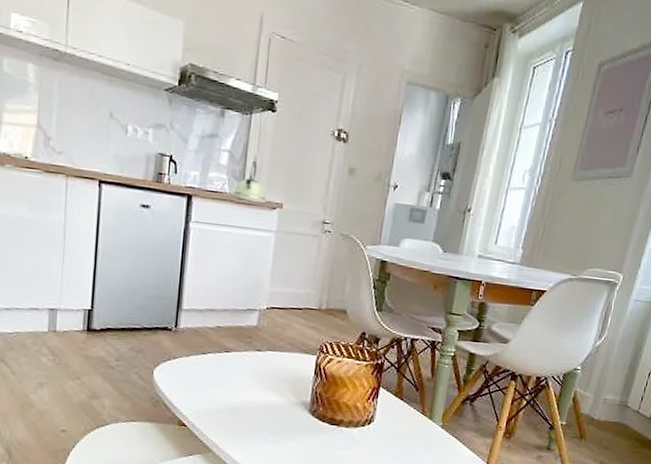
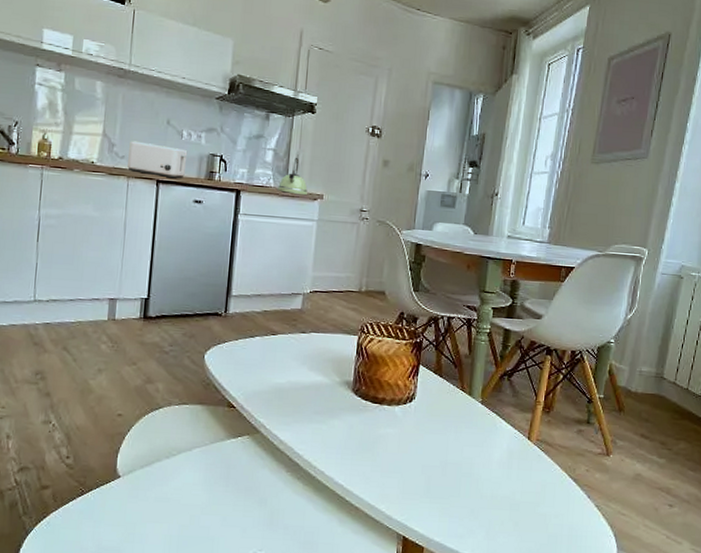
toaster: none [66,134,134,180] -> present [127,141,188,179]

